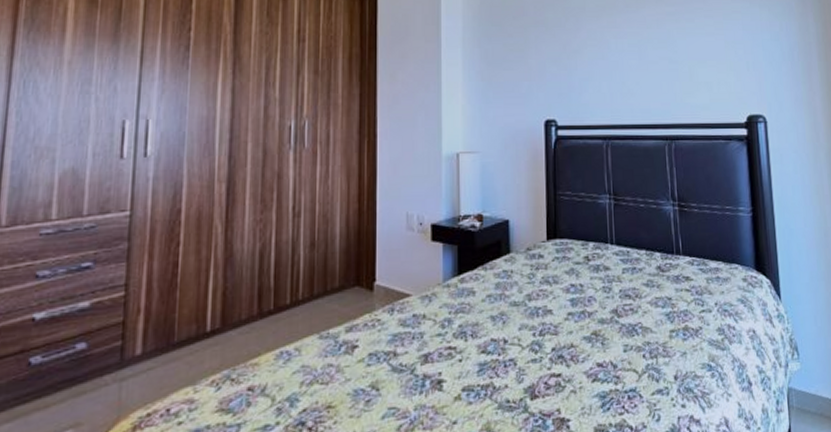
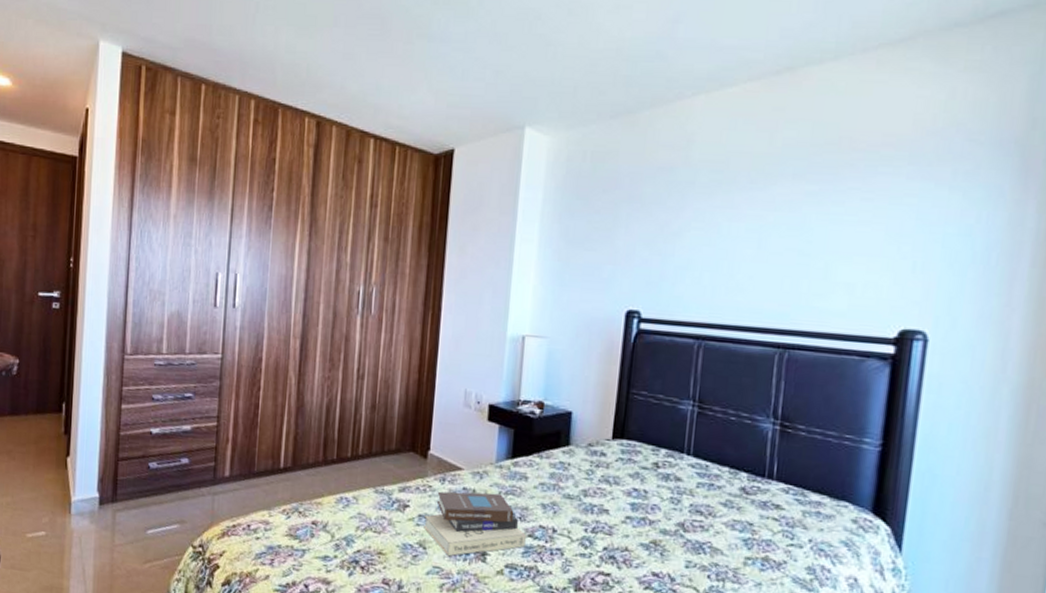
books: none [375,314,479,393] -> present [424,491,526,557]

